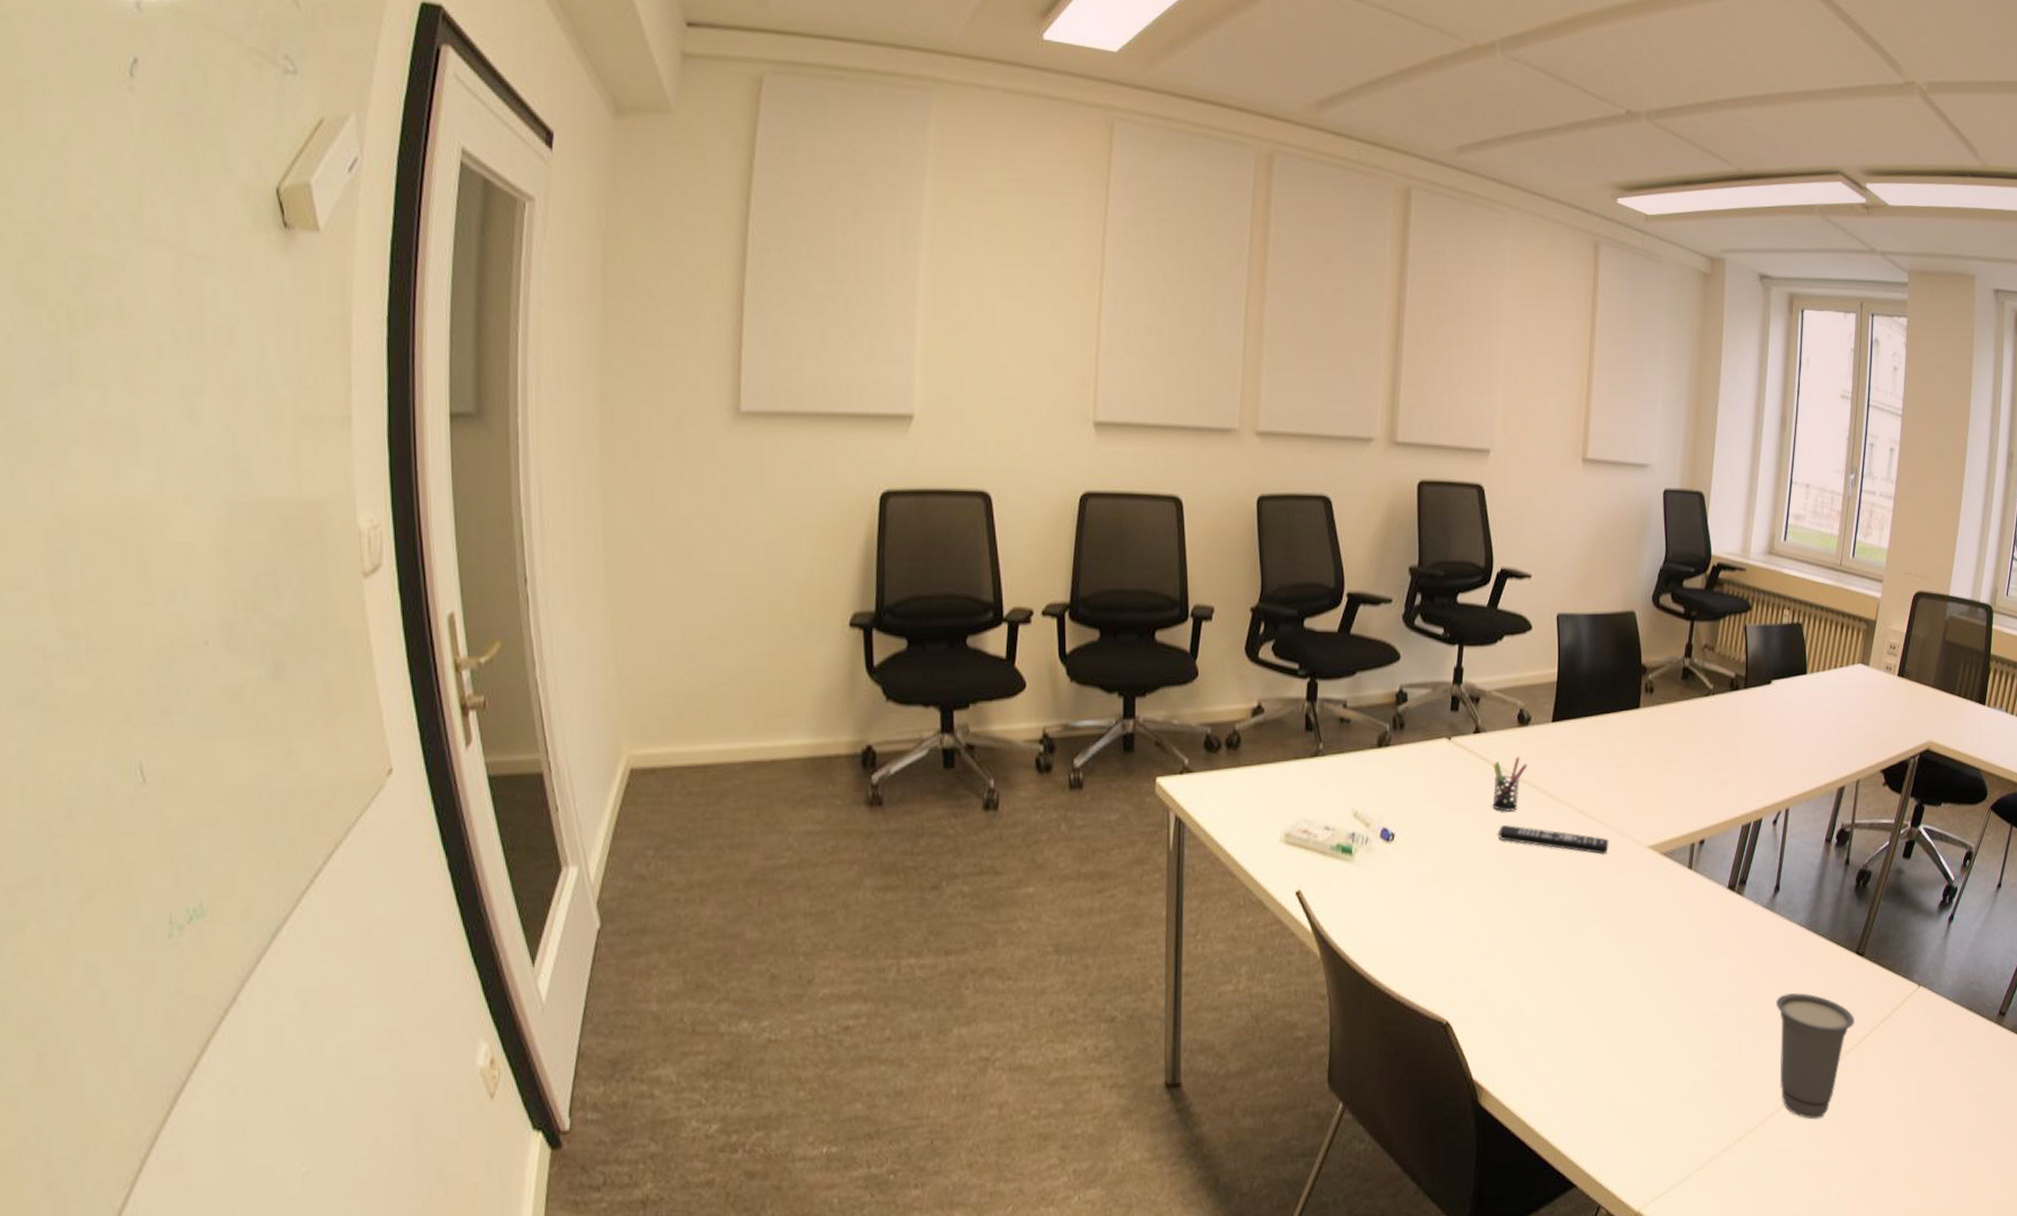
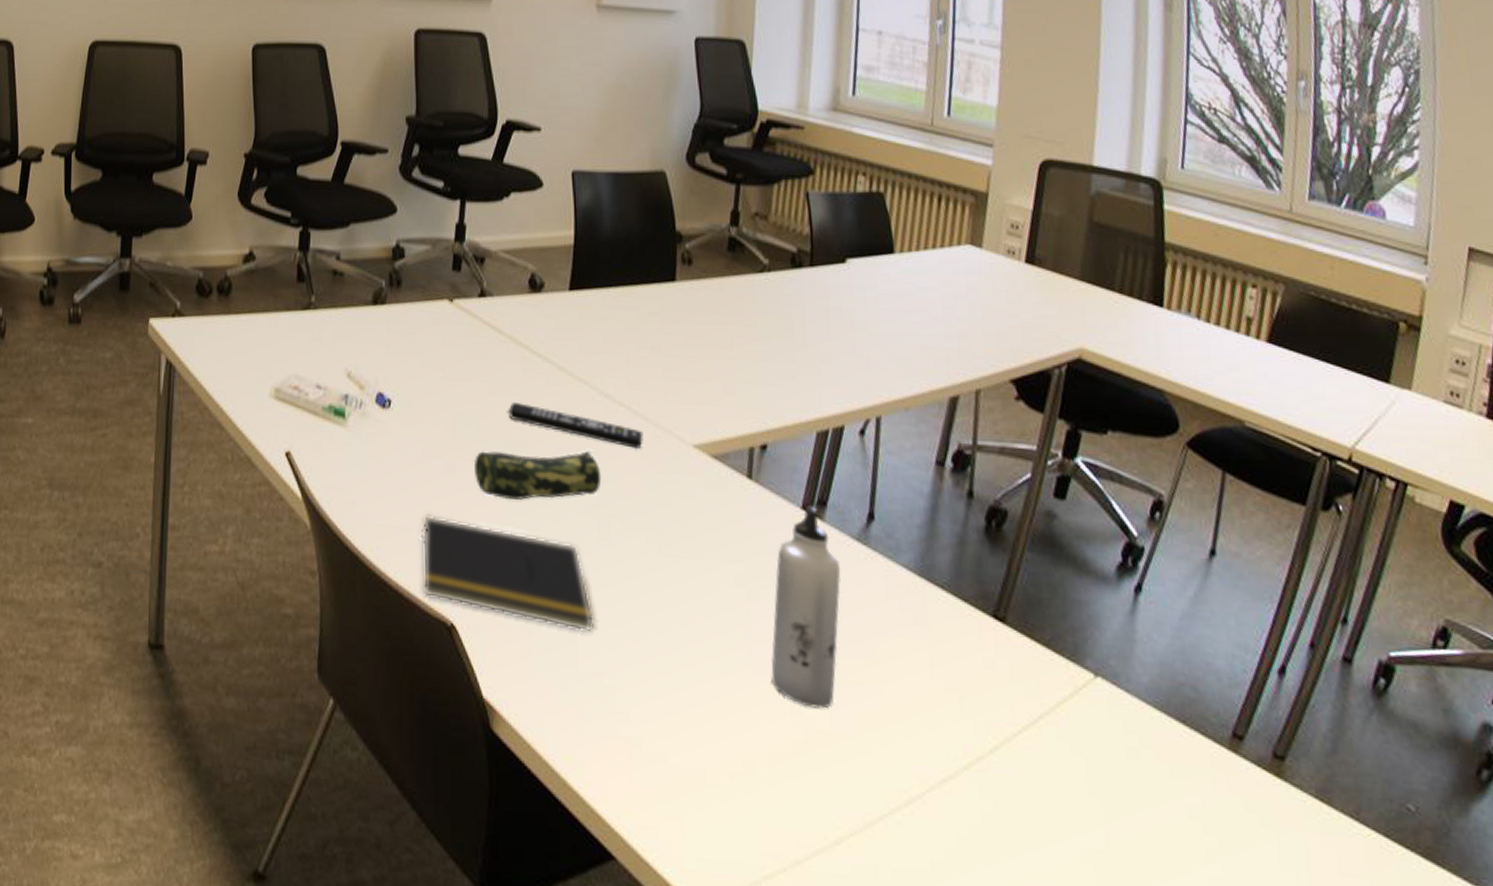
notepad: none [1420,932,1564,1012] -> present [420,515,594,632]
pencil case: none [1468,860,1574,910] -> present [474,450,602,500]
pen holder: present [1492,756,1528,812] -> none [501,326,542,388]
water bottle: none [1699,884,1753,1043] -> present [770,504,842,709]
cup: present [1775,993,1854,1119] -> none [878,656,998,837]

